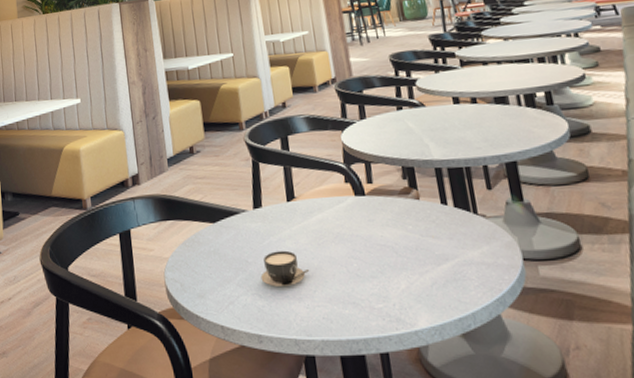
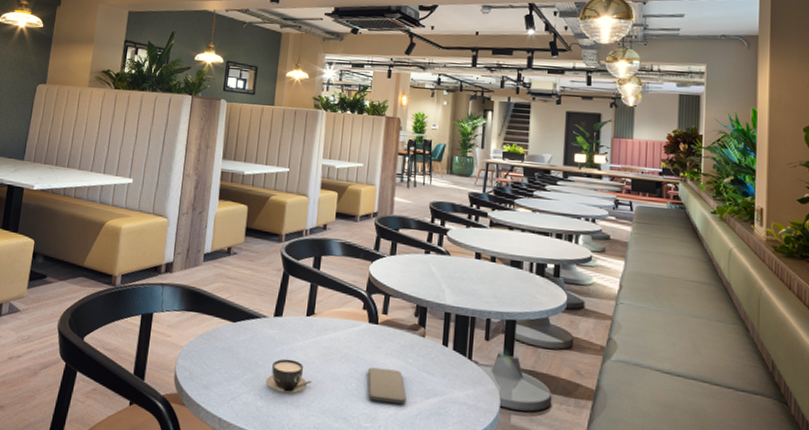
smartphone: none [366,240,417,279] -> present [367,367,407,405]

